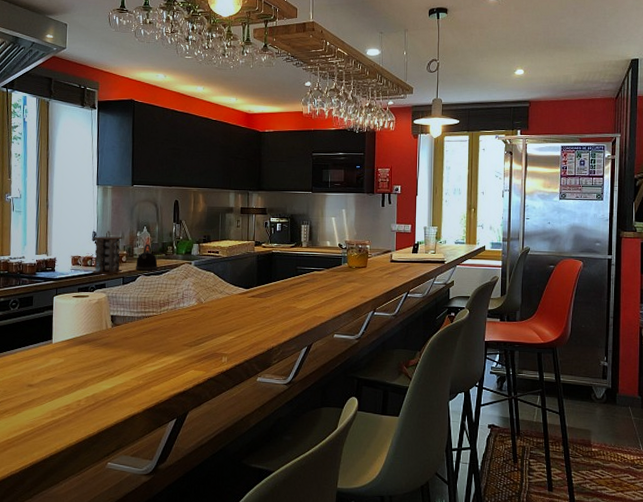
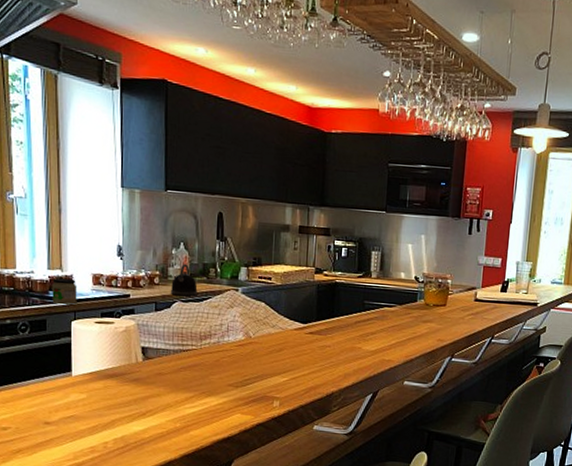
jar: none [38,261,59,283] -> present [52,278,77,305]
spice rack: present [93,231,123,275] -> none [118,245,155,299]

